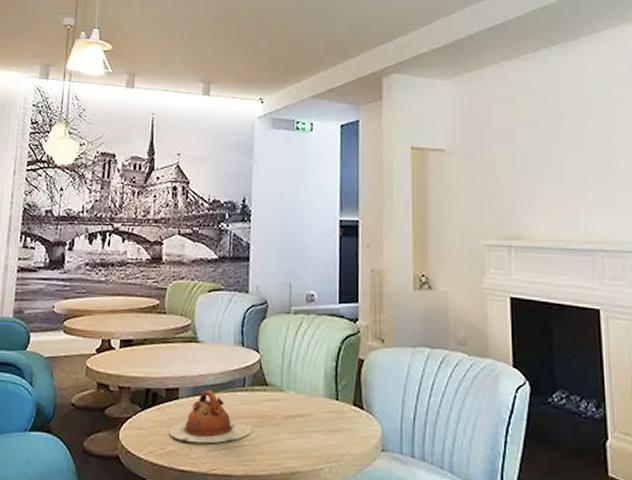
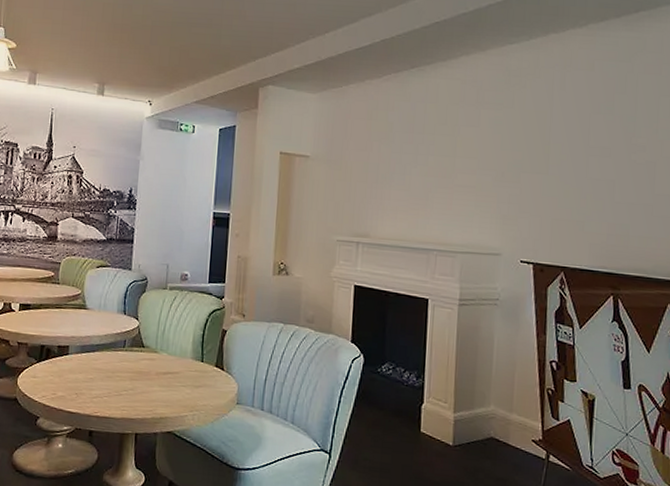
teapot: present [168,389,253,444] -> none [59,348,131,392]

